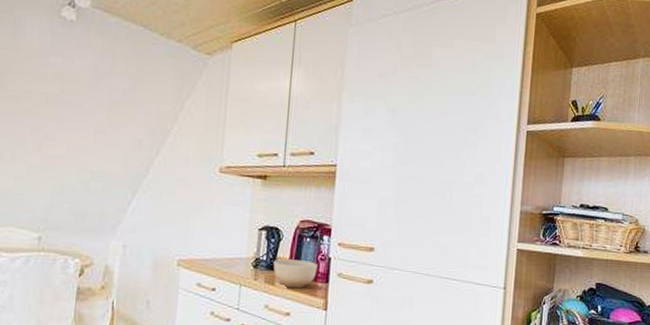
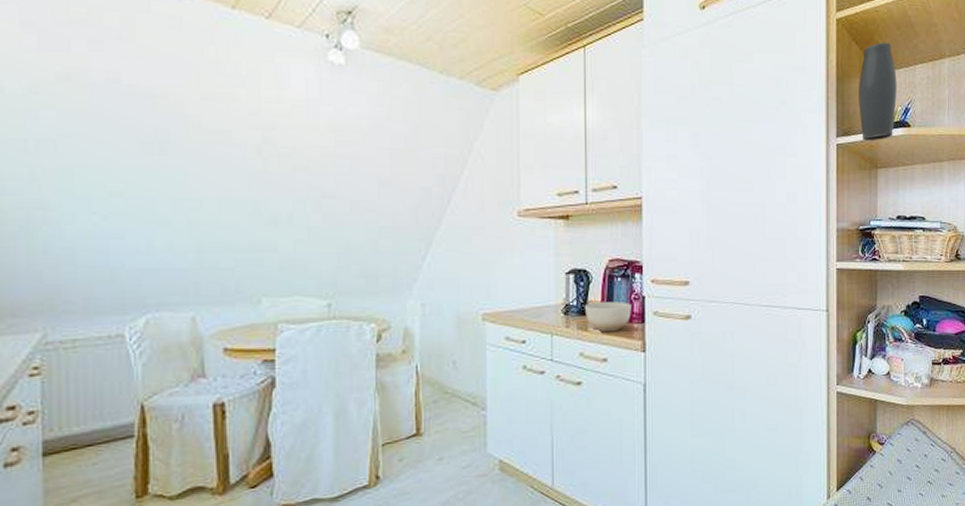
vase: none [551,38,591,132] -> present [858,42,897,142]

